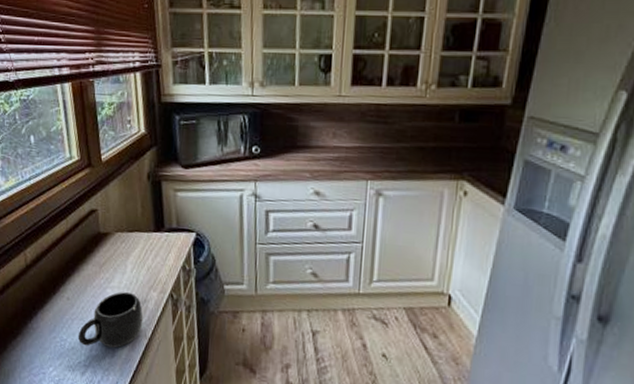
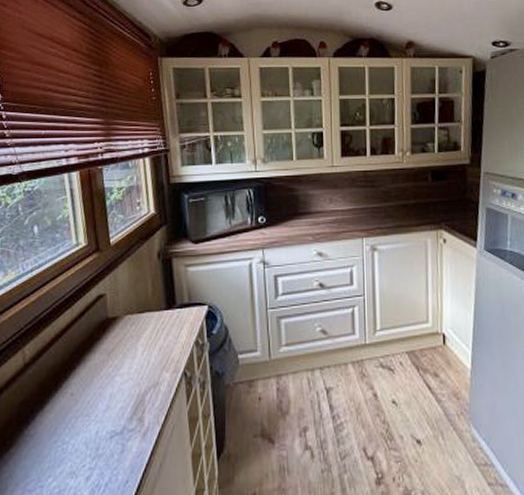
mug: present [77,292,143,348] -> none [82,378,156,445]

